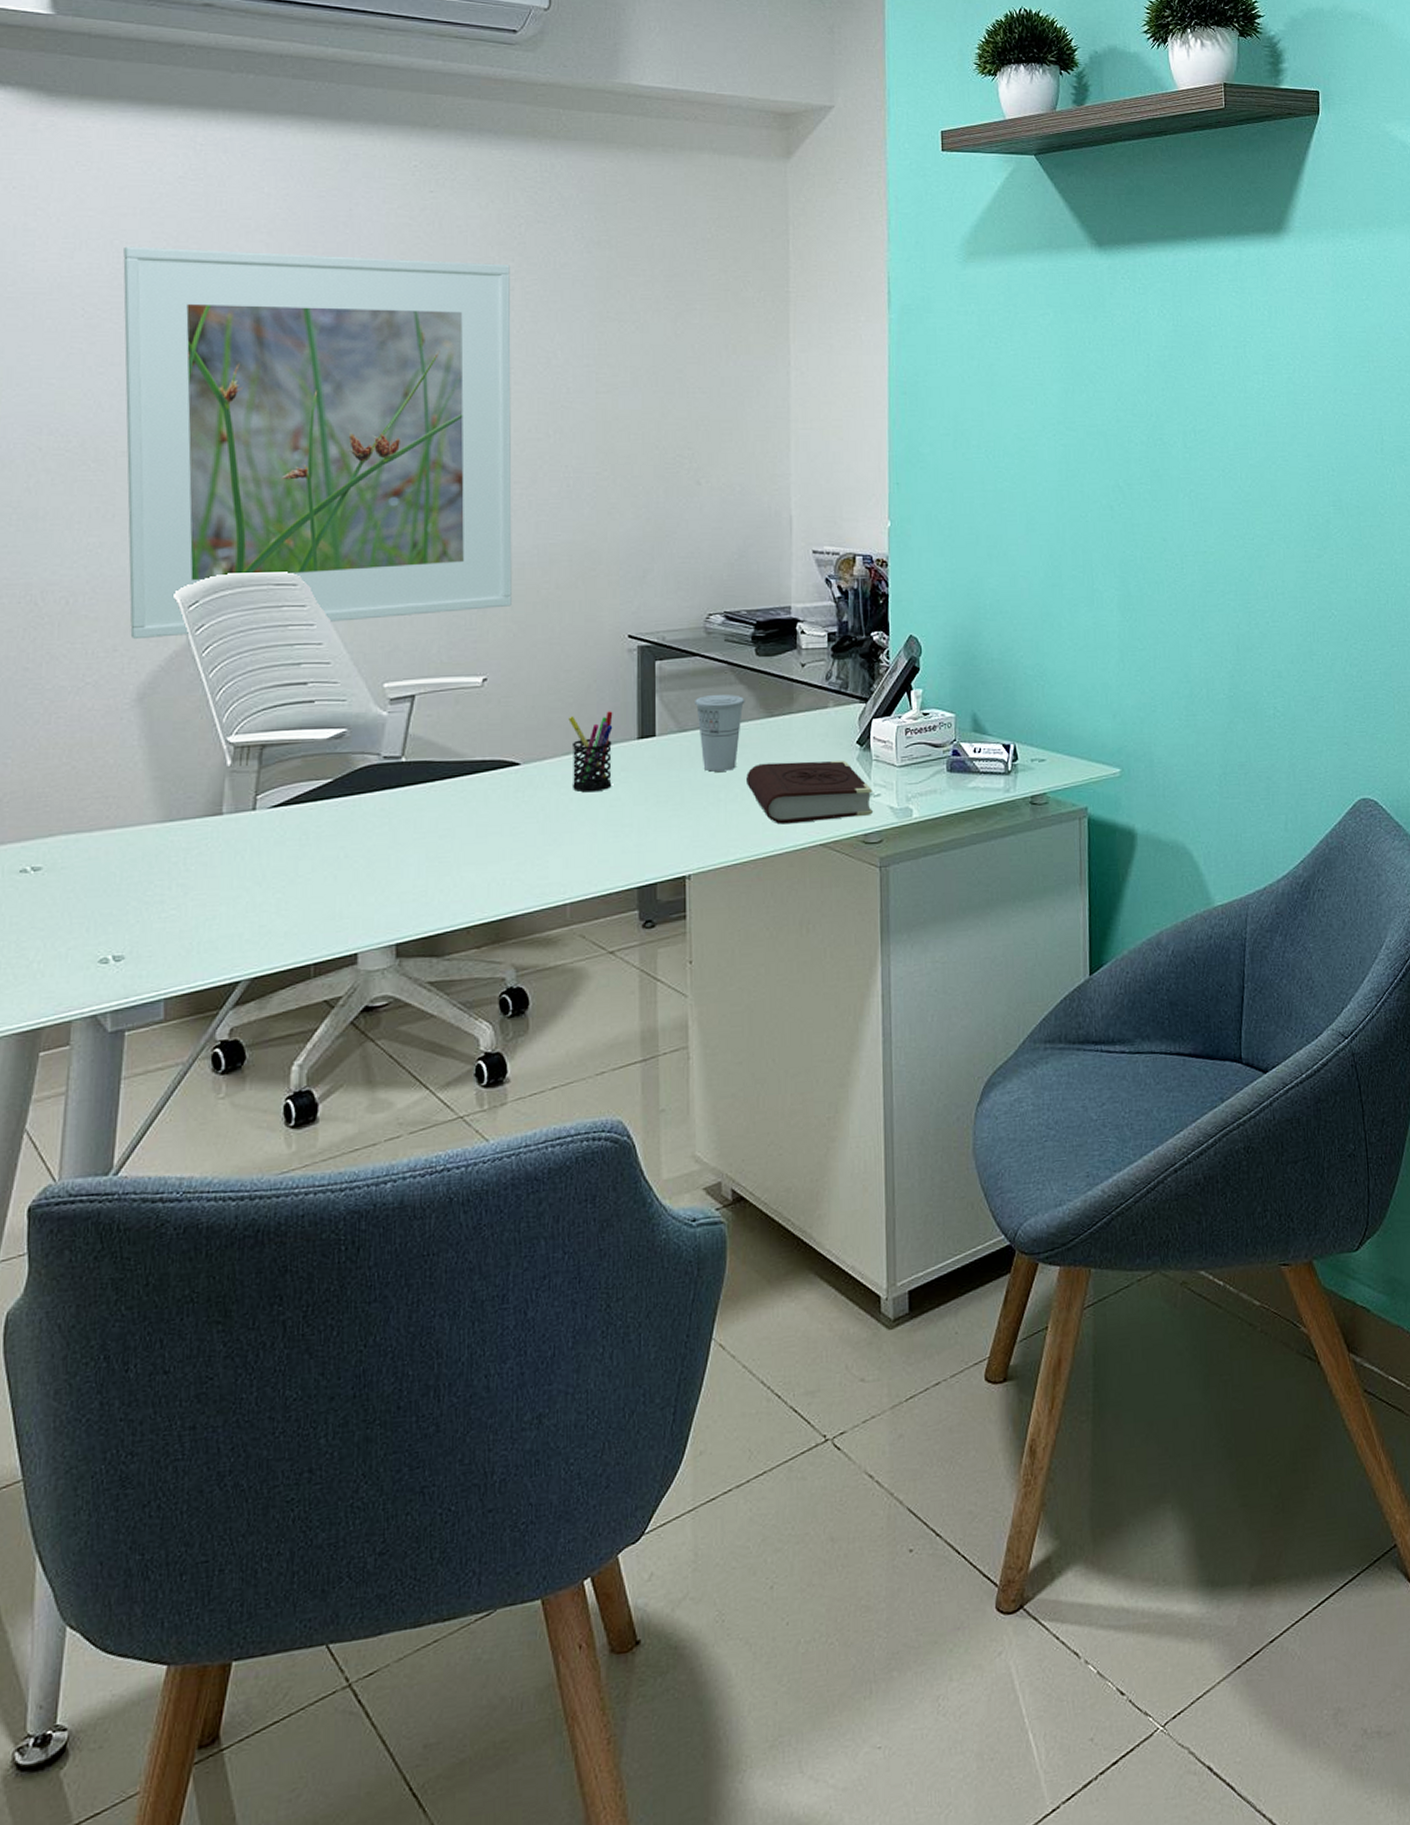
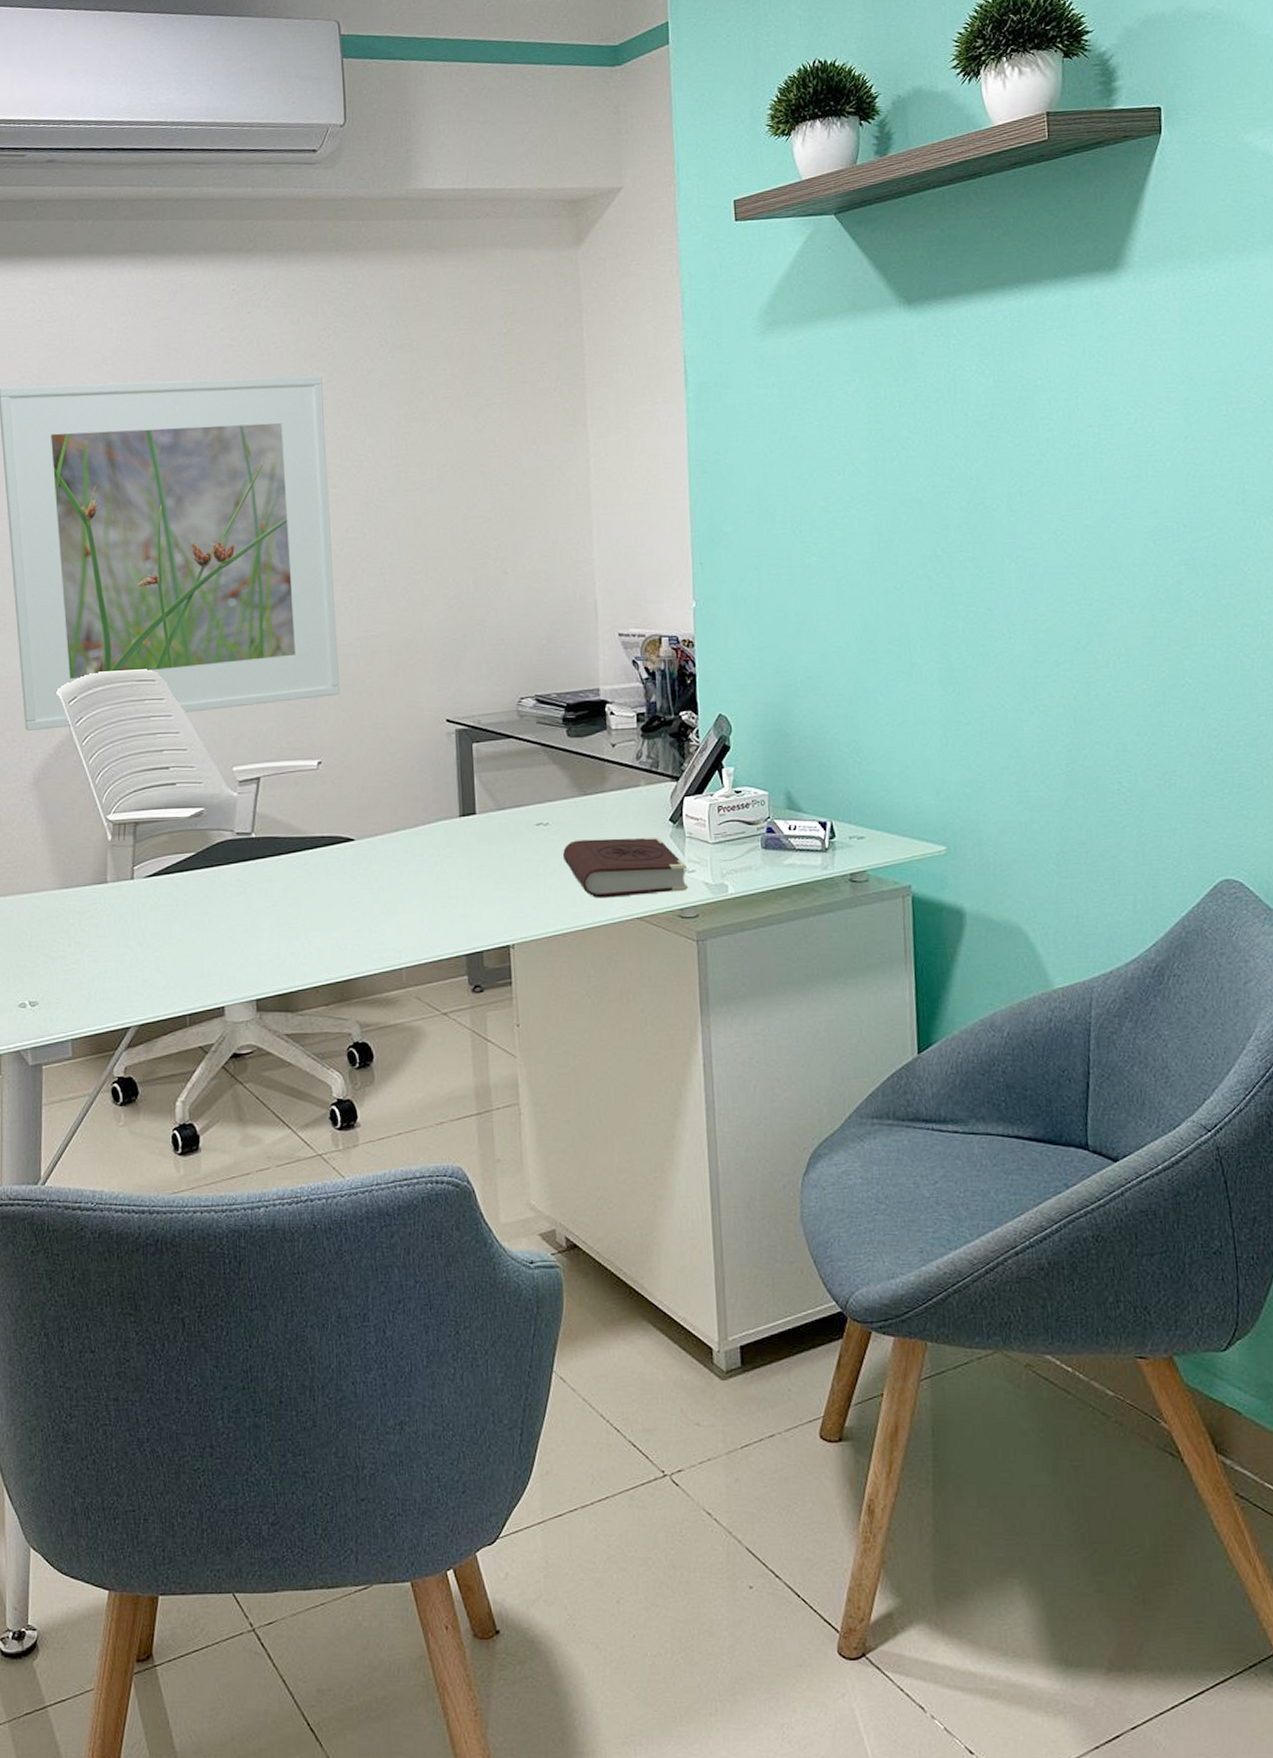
pen holder: present [568,711,613,792] -> none [395,791,438,866]
cup: present [695,694,745,772] -> none [511,774,559,848]

